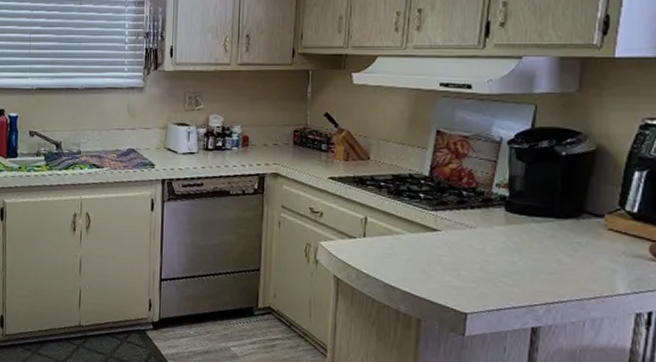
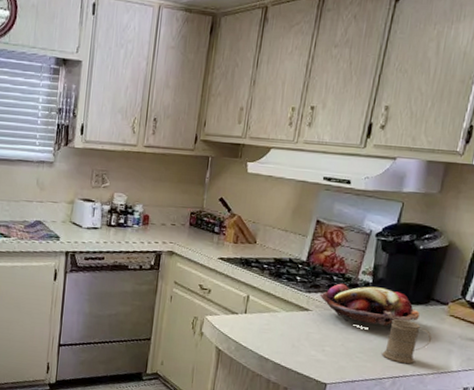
fruit basket: none [448,198,571,247] -> present [319,283,420,329]
mug: none [530,236,588,288] -> present [382,319,432,364]

